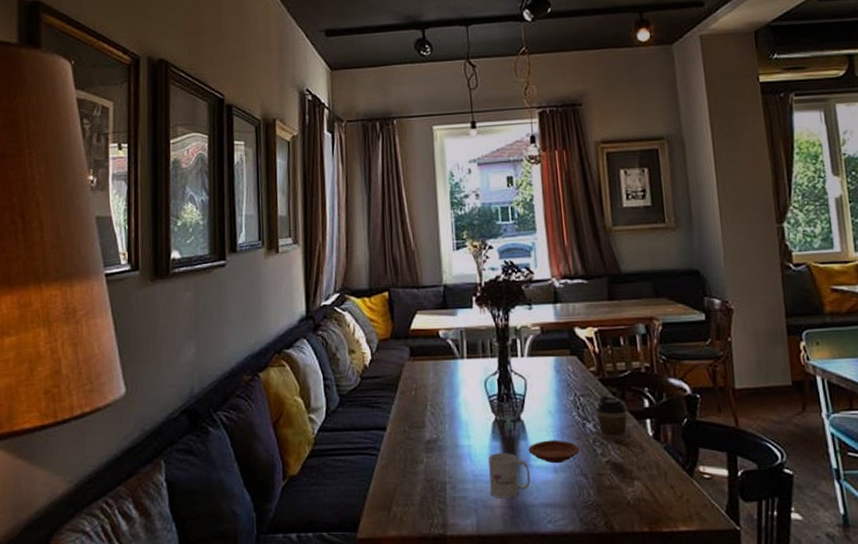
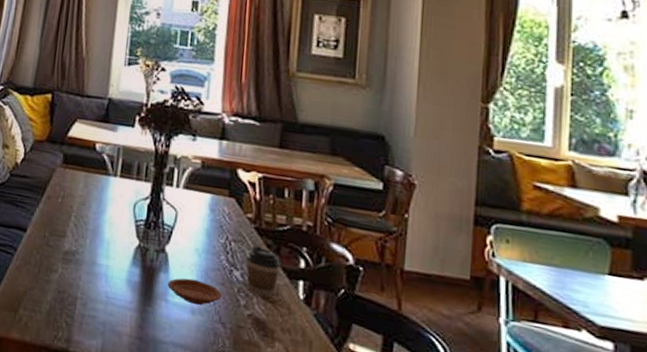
mug: present [488,453,531,499] -> none [121,279,166,330]

